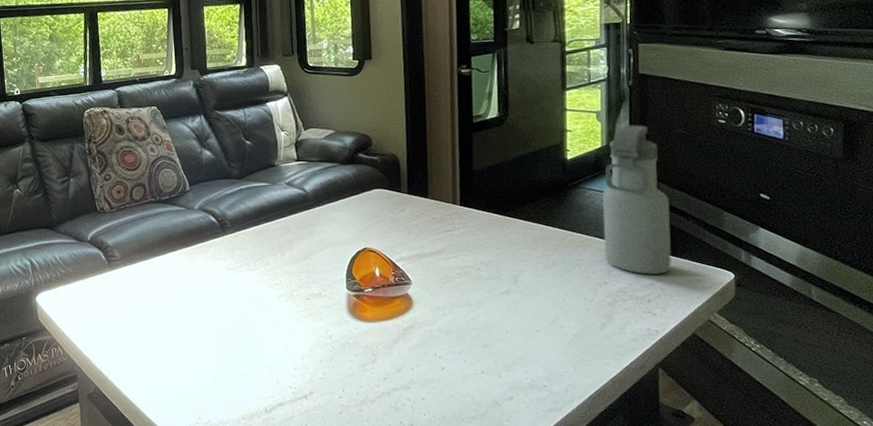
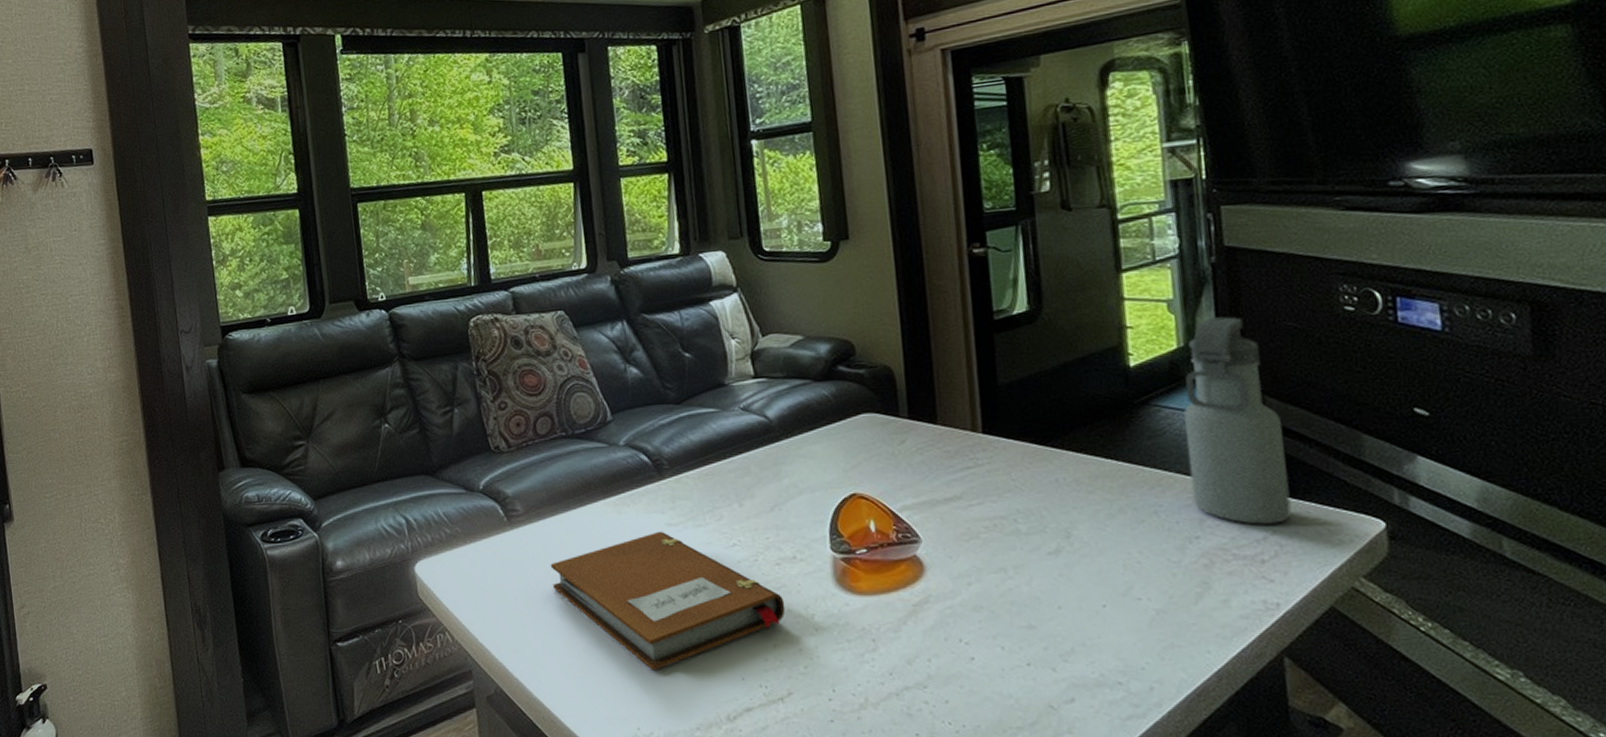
notebook: none [139,274,311,376] -> present [550,532,786,670]

